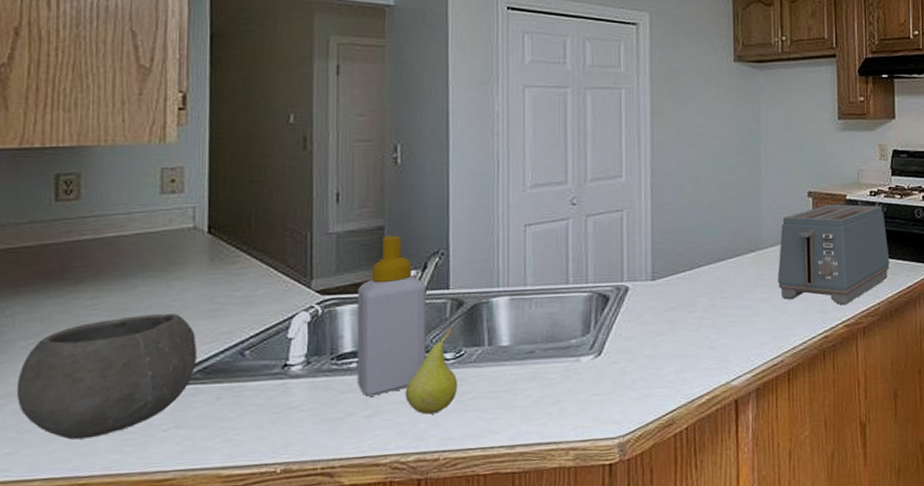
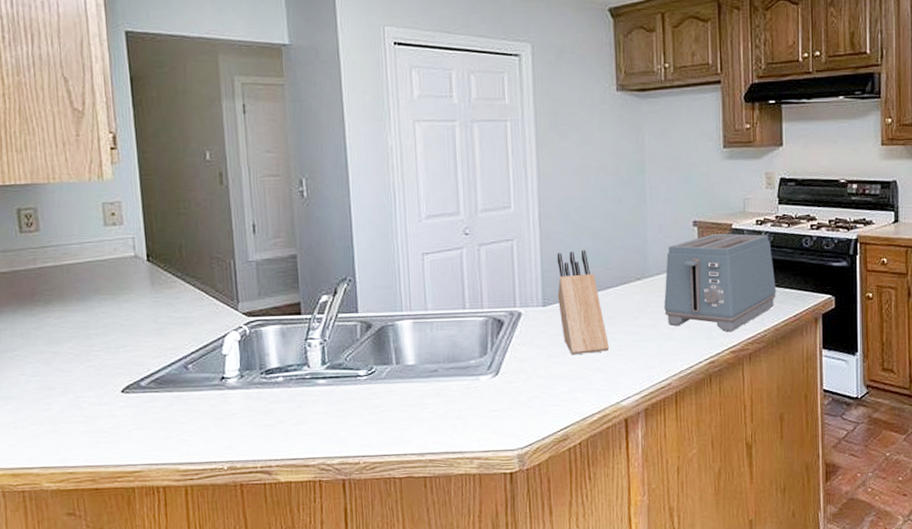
bowl: present [16,314,197,440] -> none [9,332,150,436]
soap bottle: present [357,235,427,397] -> none [278,263,342,407]
fruit: present [405,327,458,415] -> none [326,346,372,424]
knife block: none [667,220,720,332] -> present [557,249,609,355]

